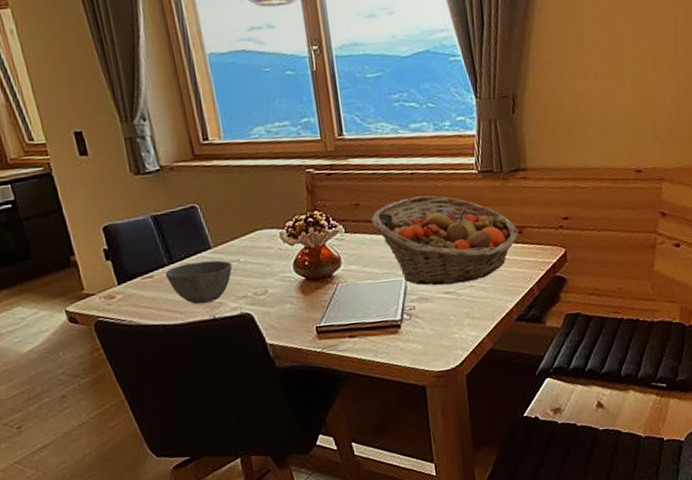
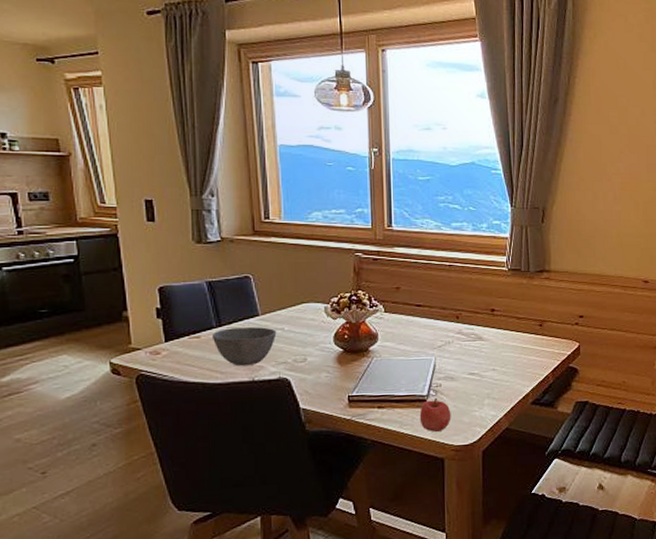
fruit basket: present [371,195,519,286] -> none [410,286,539,367]
apple: none [394,322,429,359] -> present [419,398,451,432]

